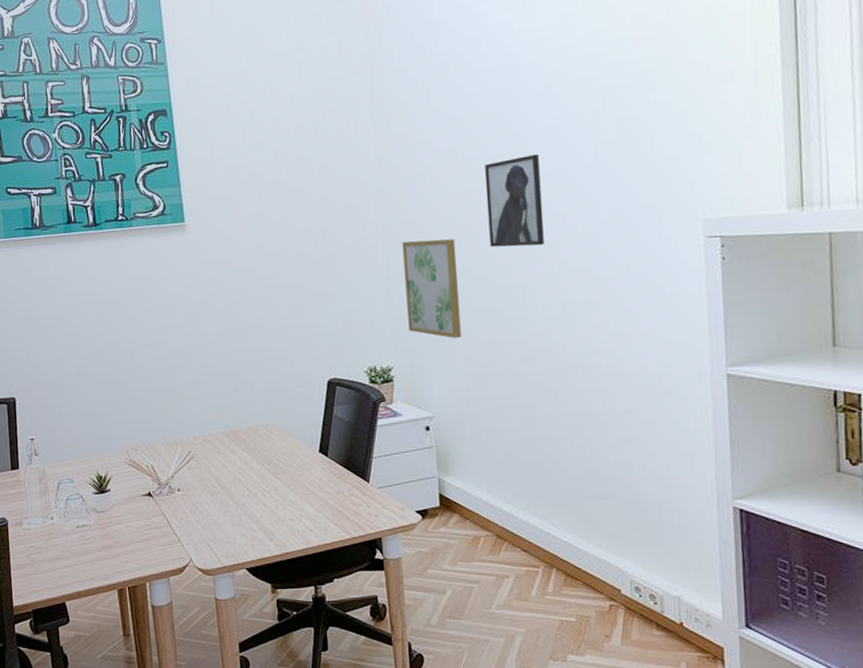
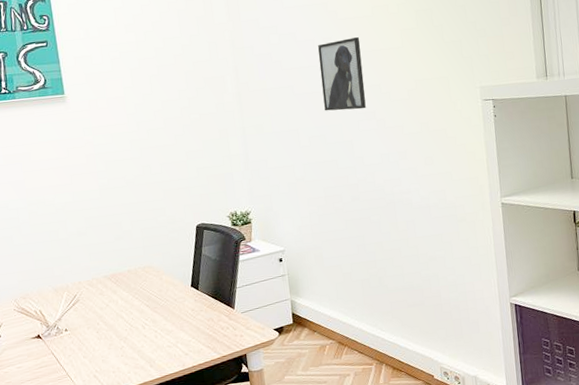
wall art: present [402,239,462,338] -> none [254,105,305,185]

